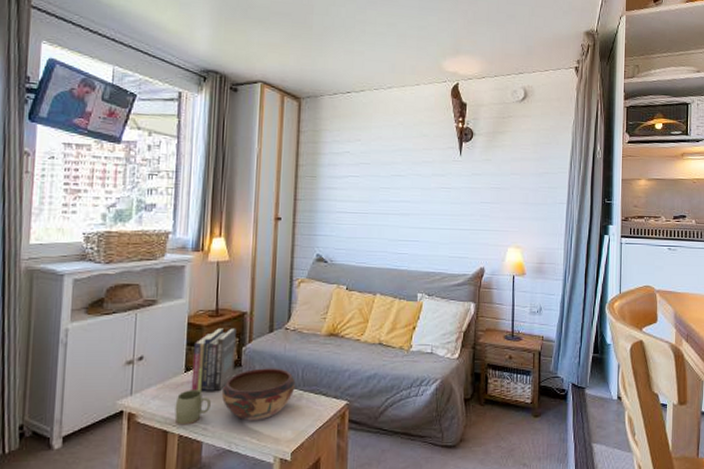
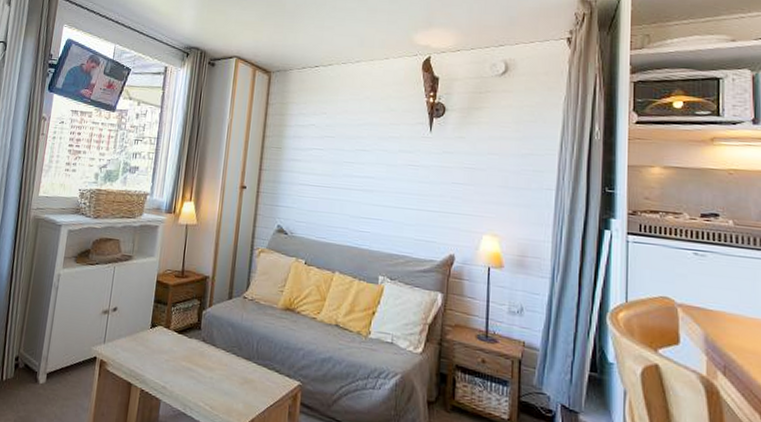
mug: present [174,390,211,425] -> none [138,346,171,381]
books: present [191,328,236,392] -> none [155,289,199,352]
decorative bowl: present [221,368,296,421] -> none [180,334,250,388]

